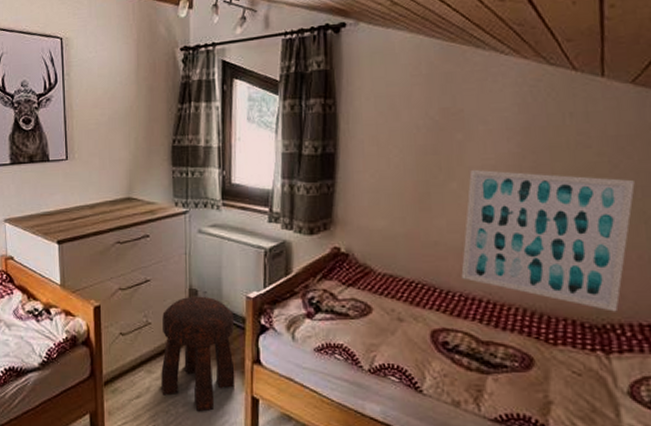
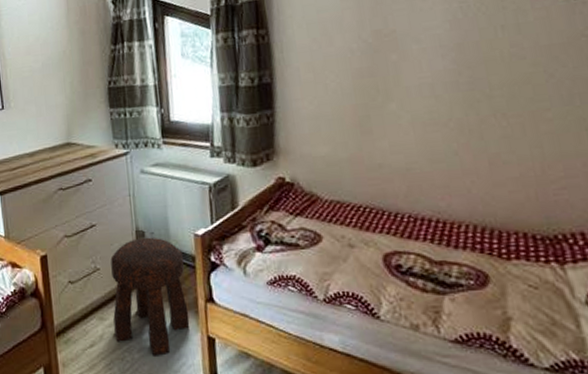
wall art: present [461,169,635,312] -> none [407,87,573,222]

